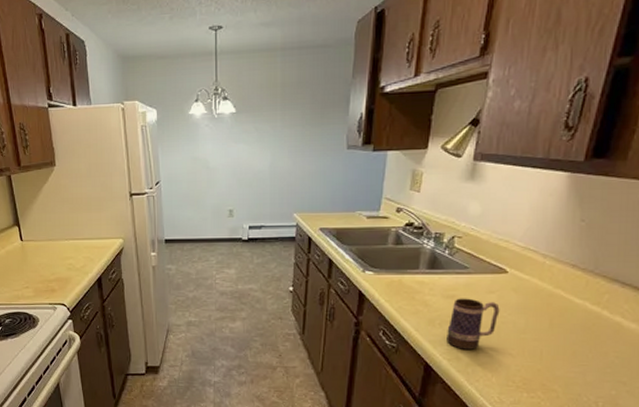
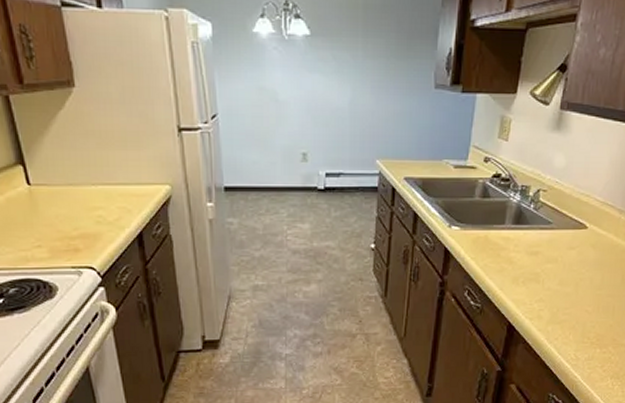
mug: present [447,298,500,350] -> none [529,254,579,308]

